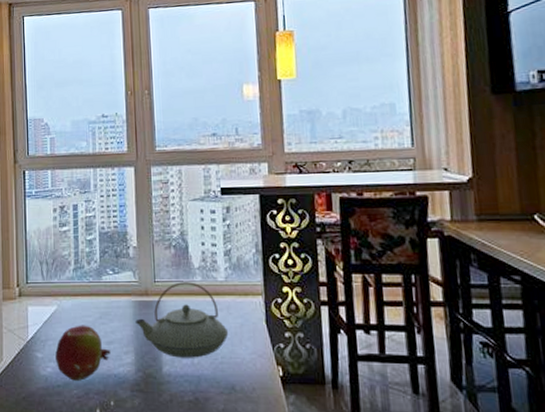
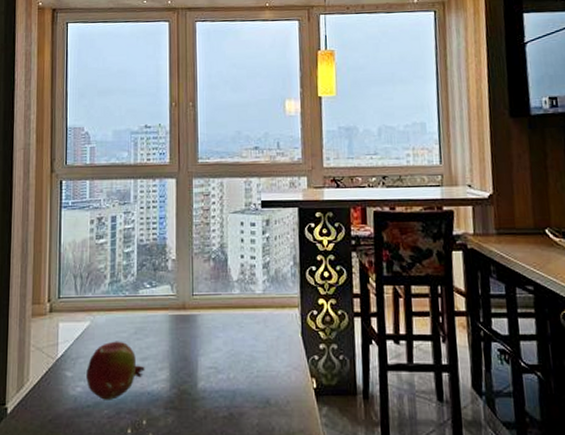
teapot: present [135,282,229,358] -> none [171,295,265,373]

